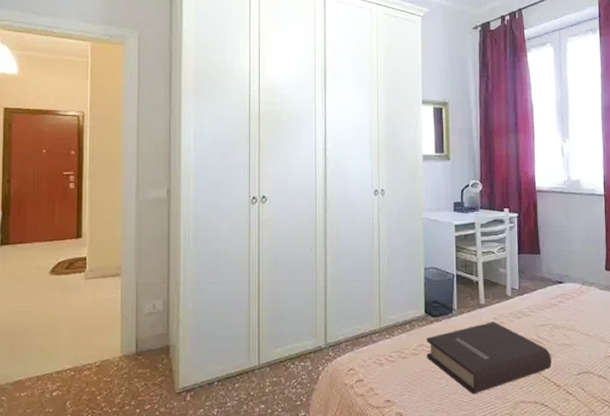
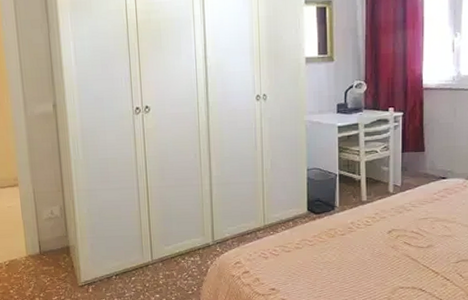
book: present [426,322,552,395] -> none [309,217,431,282]

